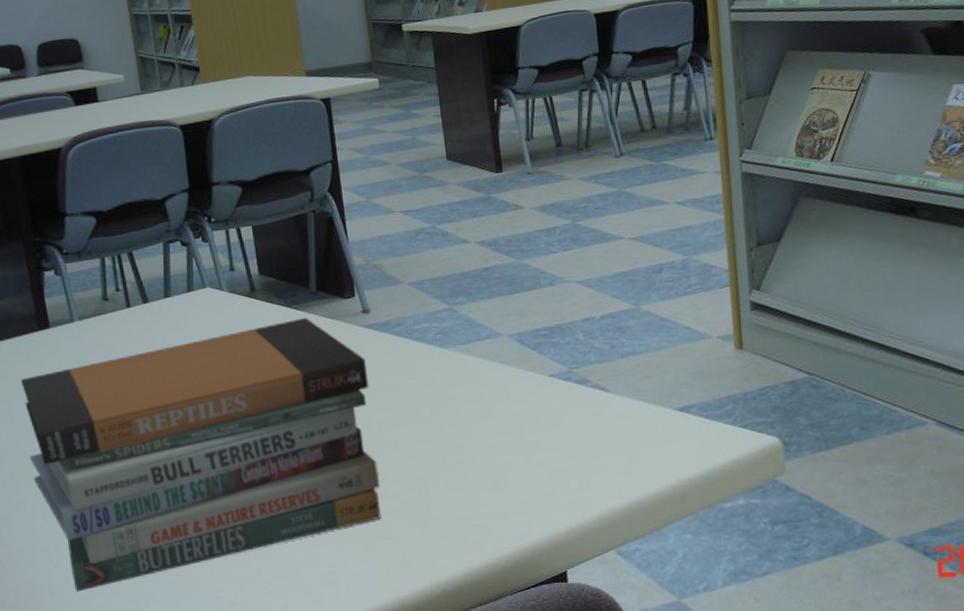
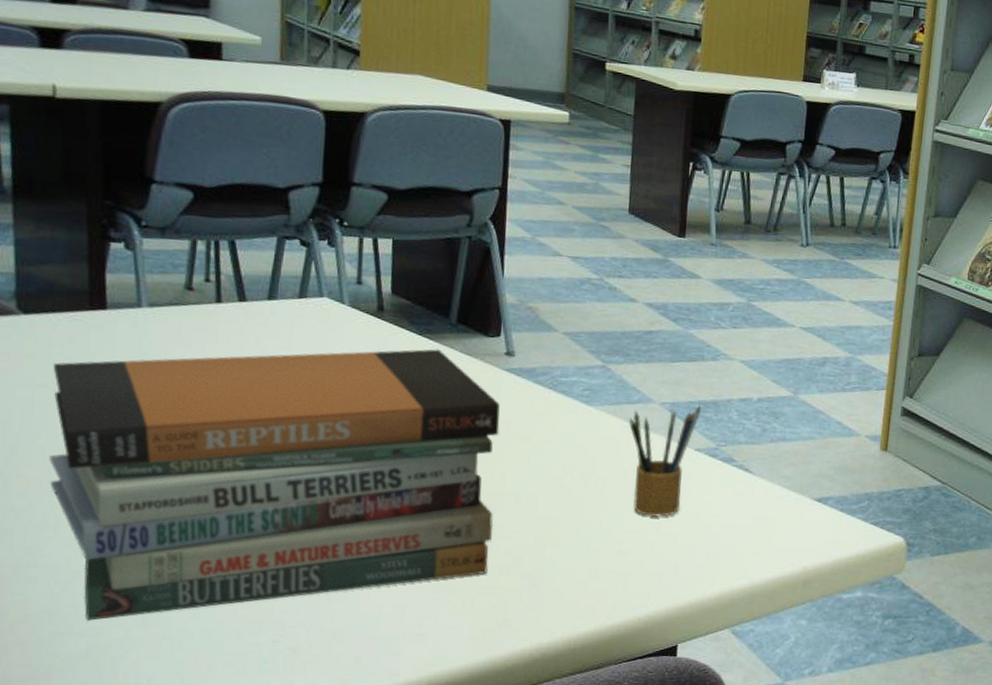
pencil box: none [481,331,548,448] -> present [628,404,701,518]

